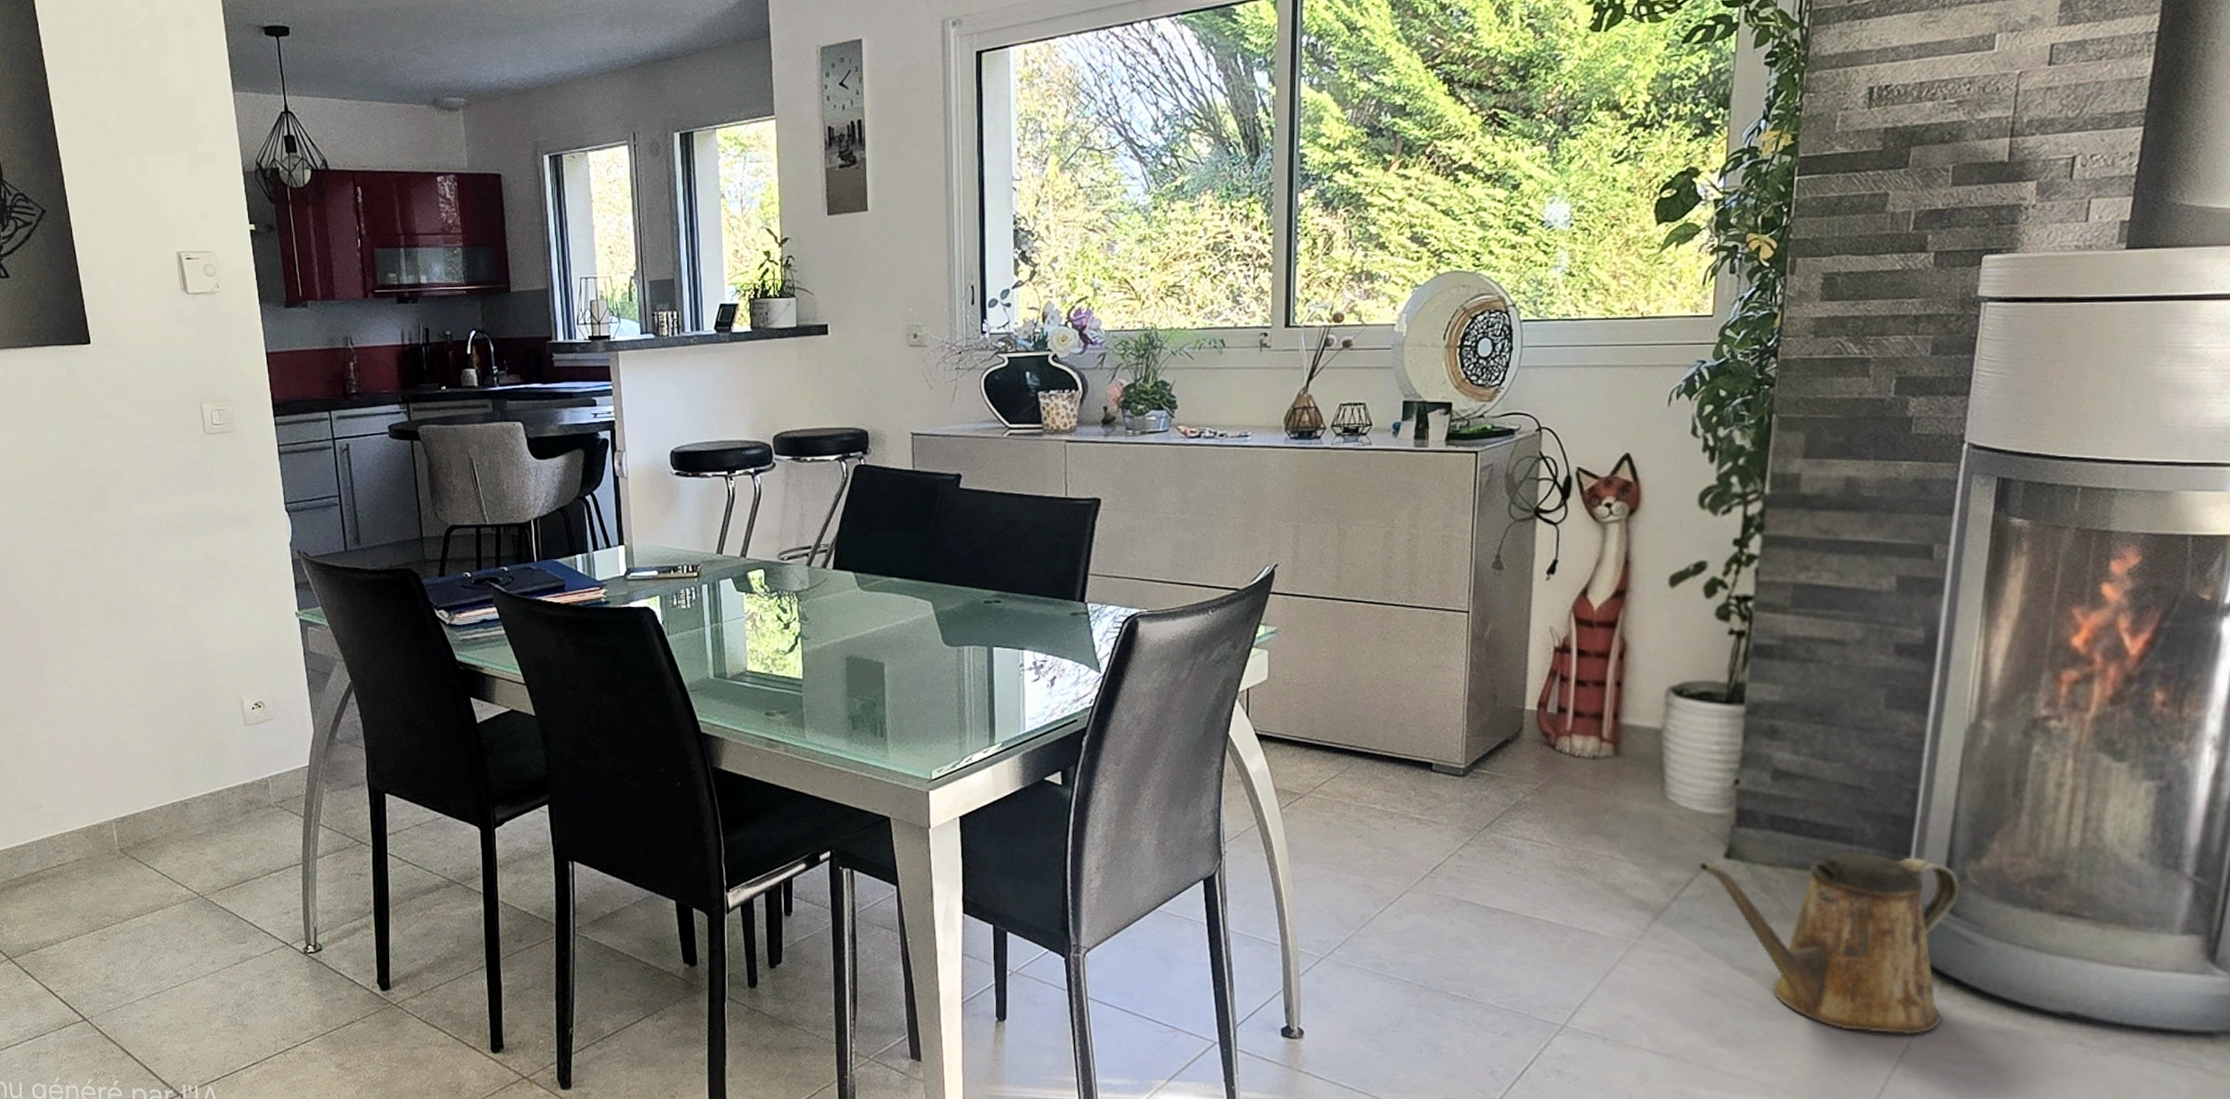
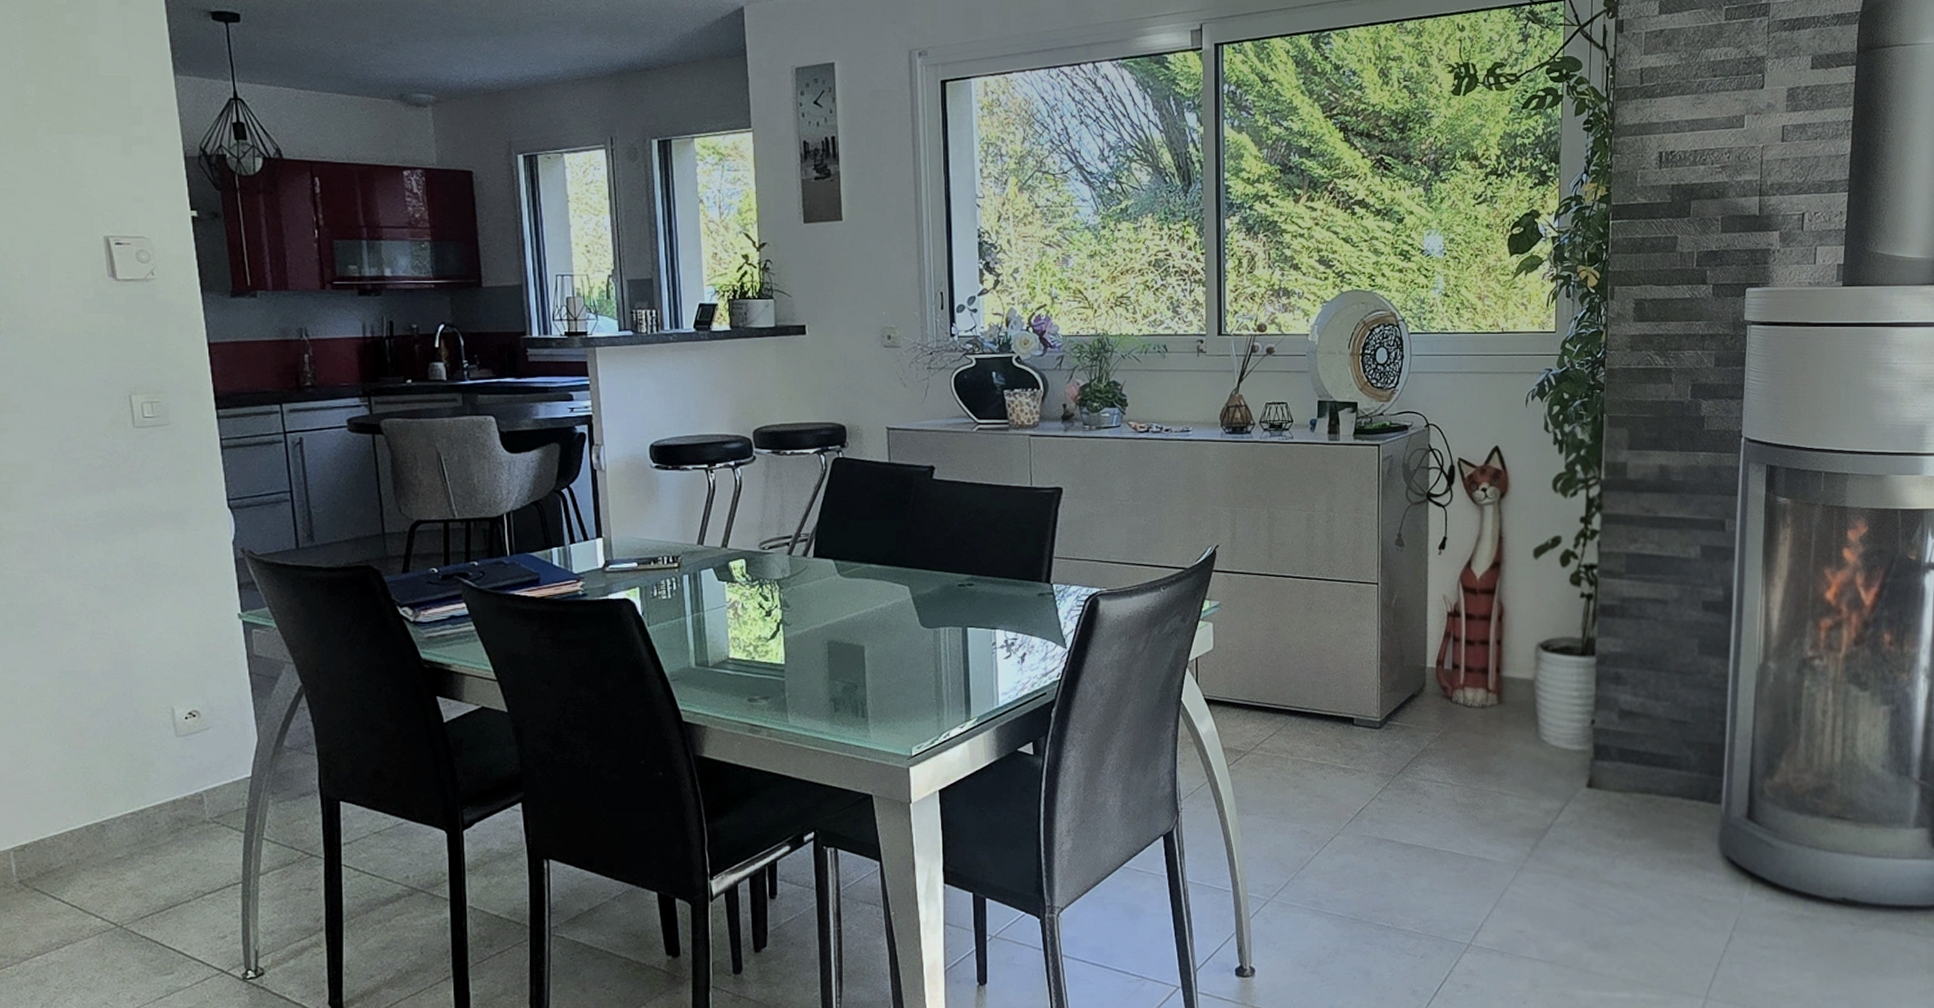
watering can: present [1699,852,1960,1035] -> none [1568,776,1761,928]

